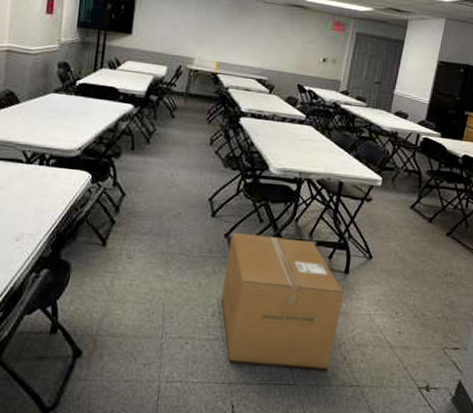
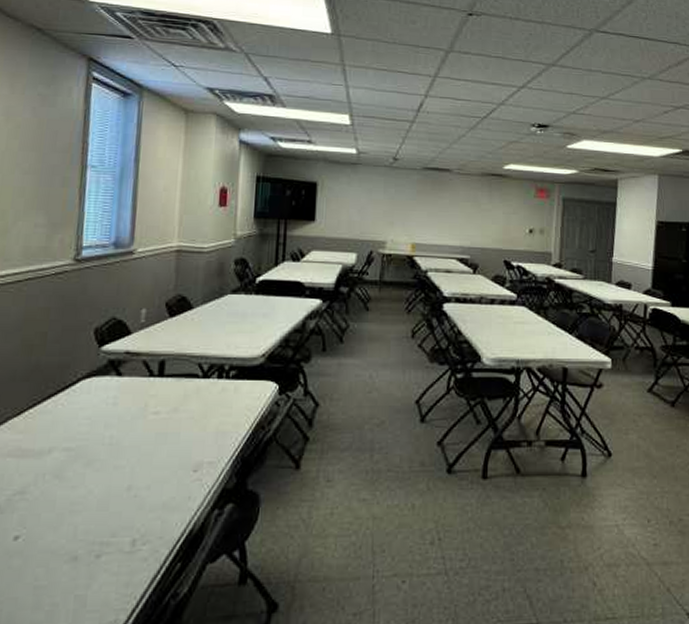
box: present [221,232,344,371] -> none [439,438,584,603]

